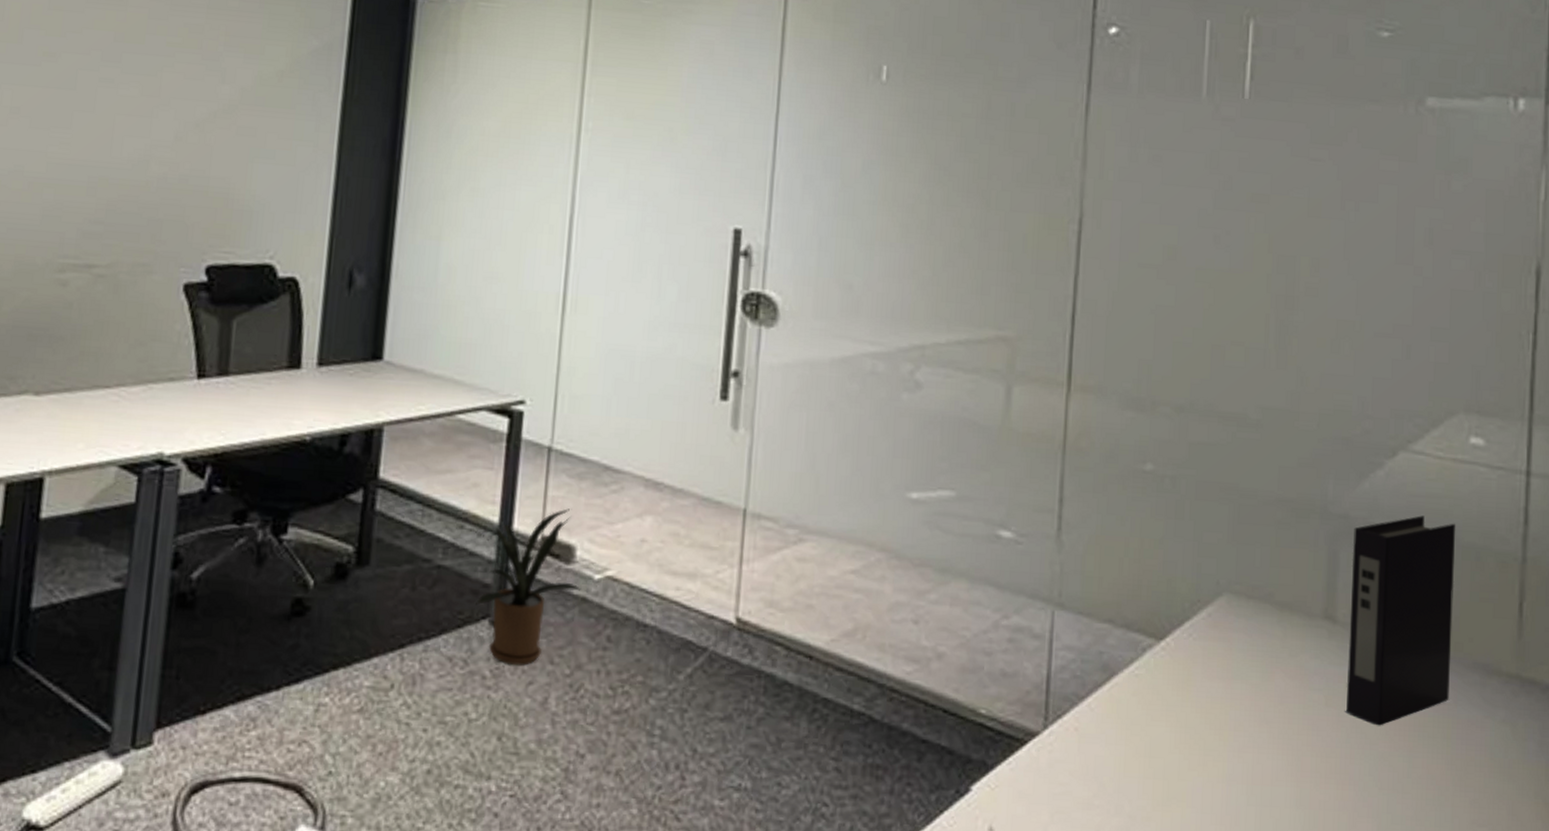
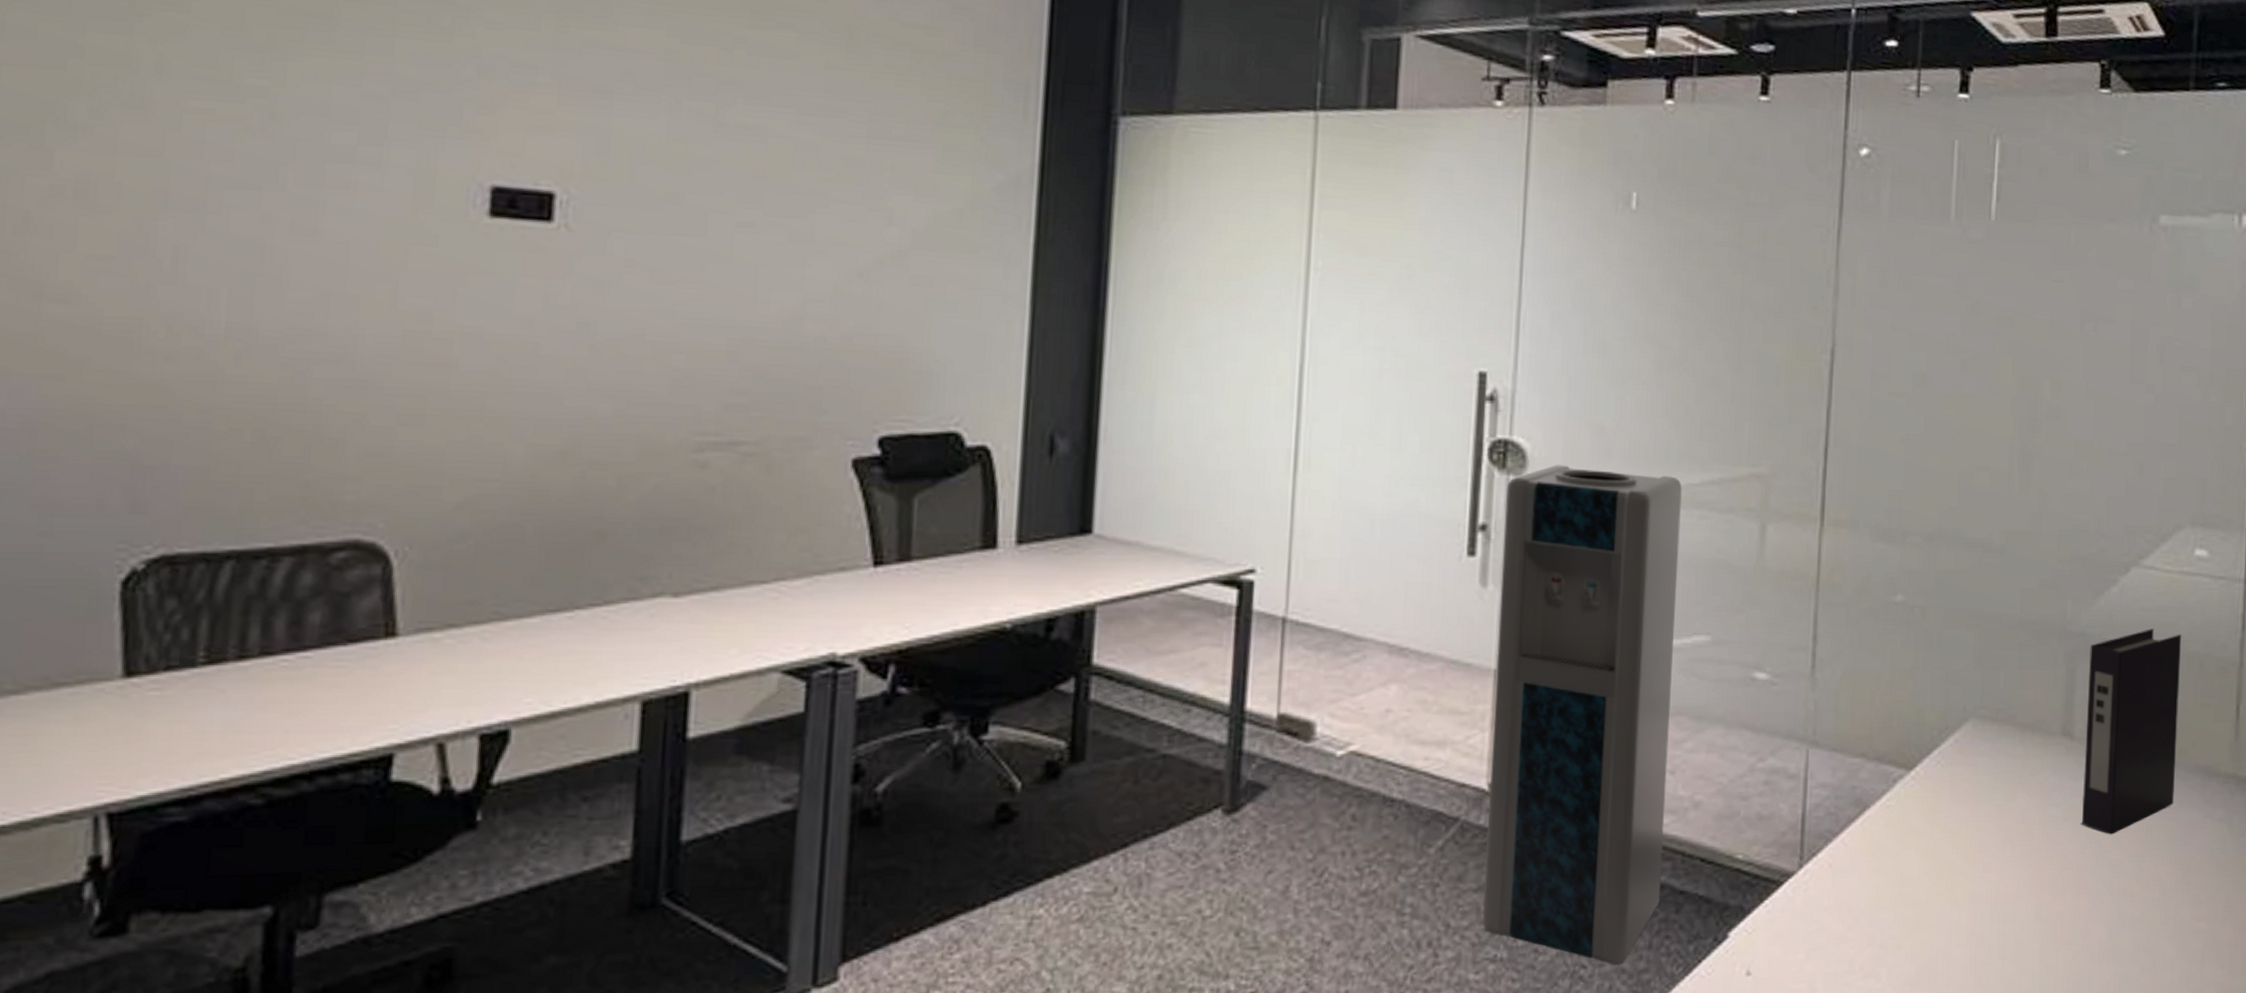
house plant: present [456,509,583,665] -> none [1182,683,1324,855]
water cooler: none [727,318,928,807] -> present [1482,465,1682,966]

